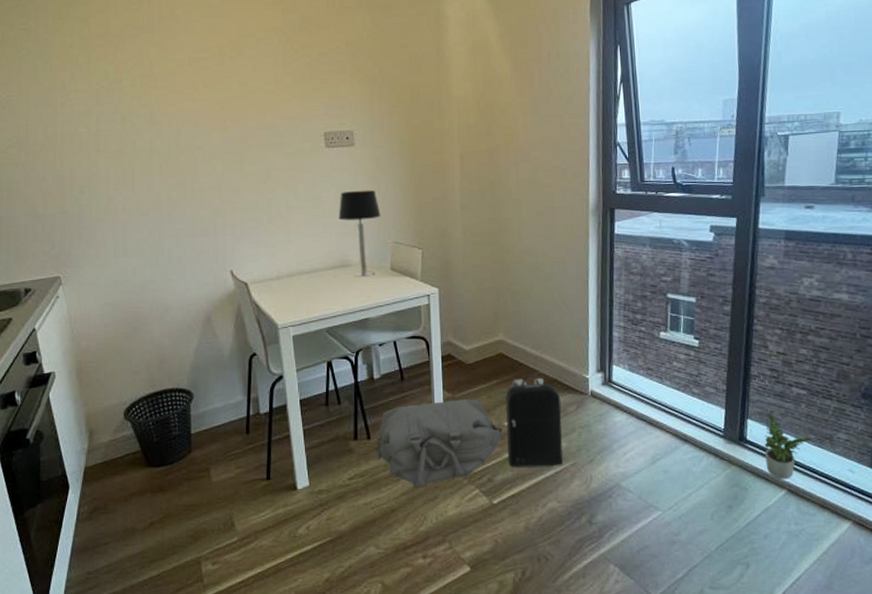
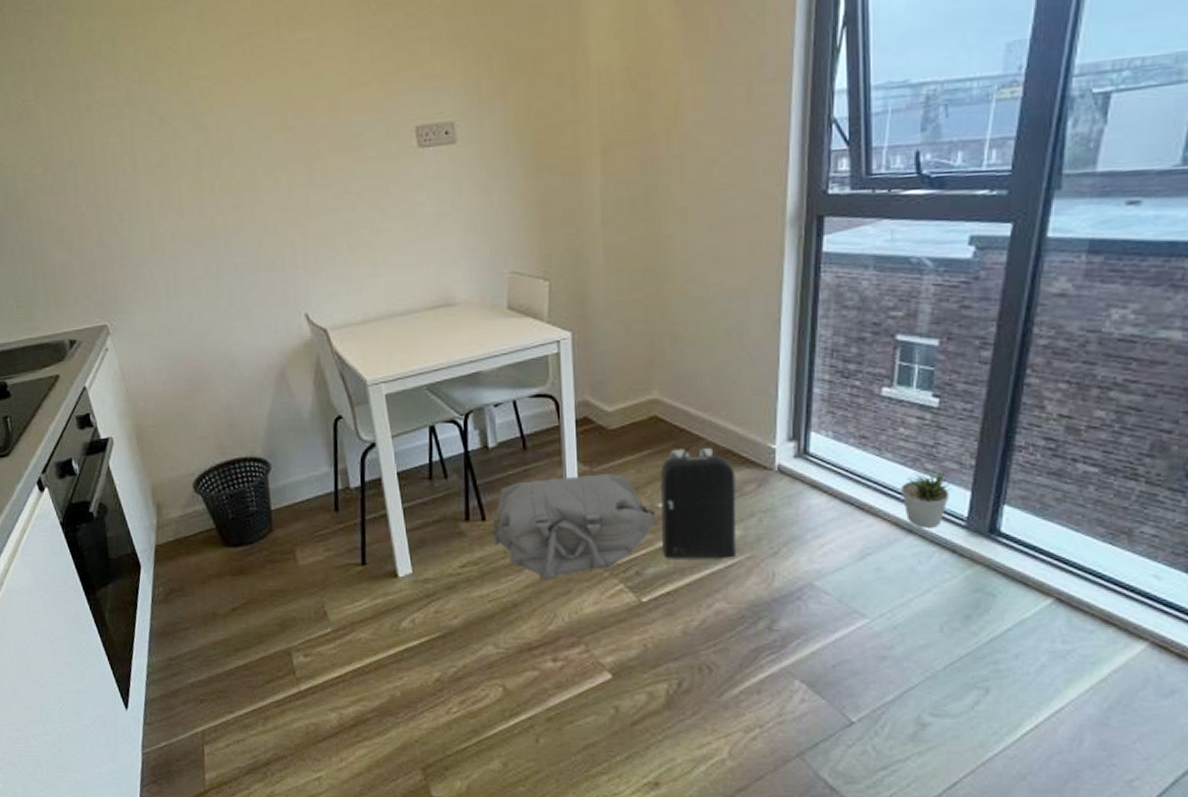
table lamp: present [338,190,381,277] -> none [437,202,494,319]
potted plant: none [677,393,712,438] -> present [901,469,951,528]
potted plant: present [764,410,812,479] -> none [1026,494,1101,585]

